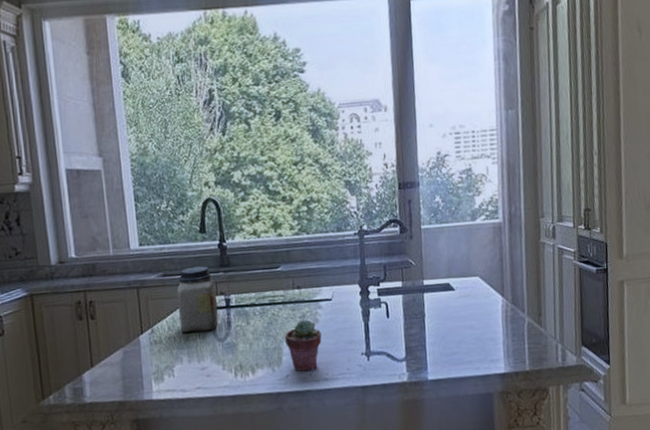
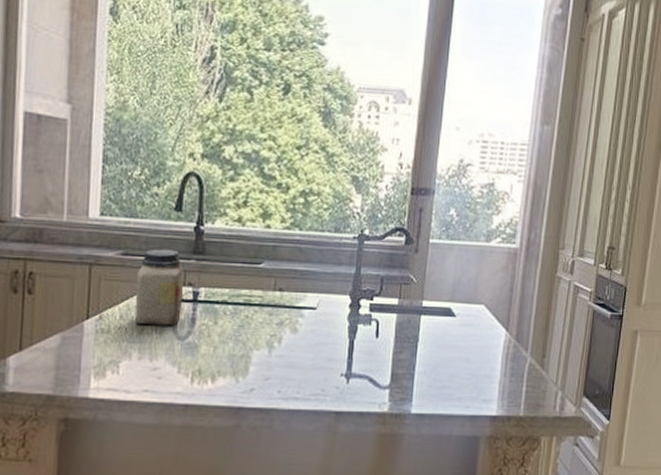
potted succulent: present [285,320,322,372] -> none [256,328,299,387]

